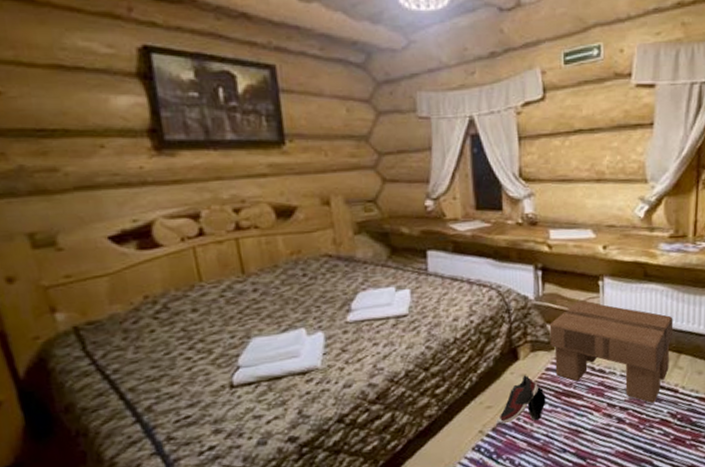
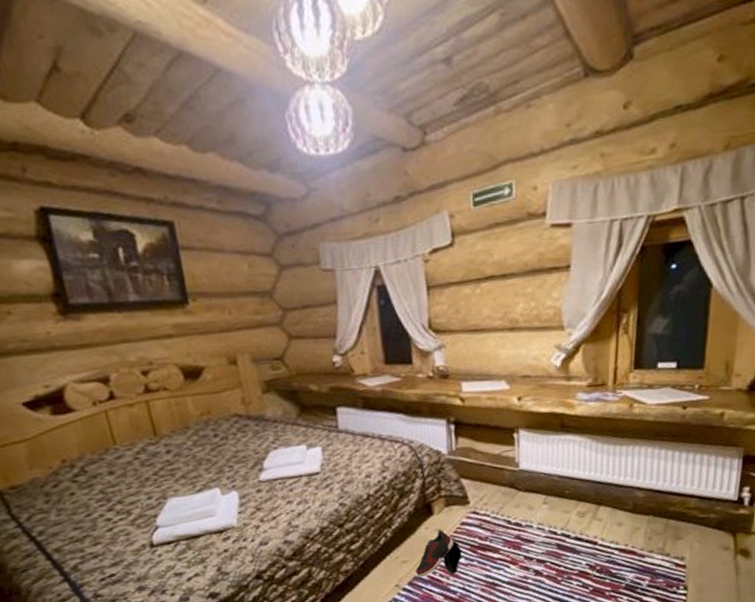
footstool: present [549,301,674,403] -> none [463,454,592,555]

